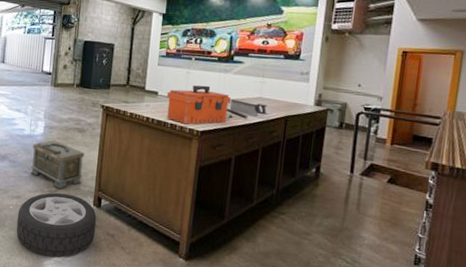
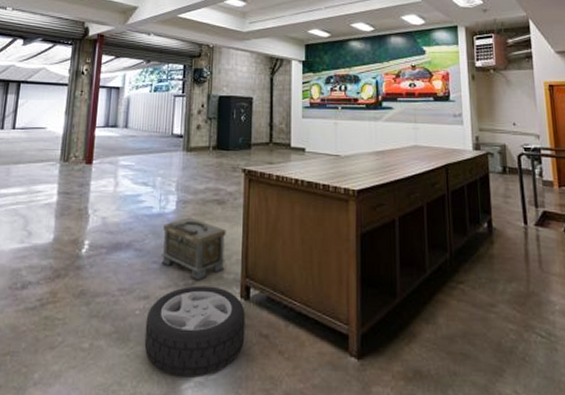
toolbox: present [166,85,232,125] -> none [315,136,386,184]
tool set: present [225,99,269,121] -> none [382,149,427,175]

